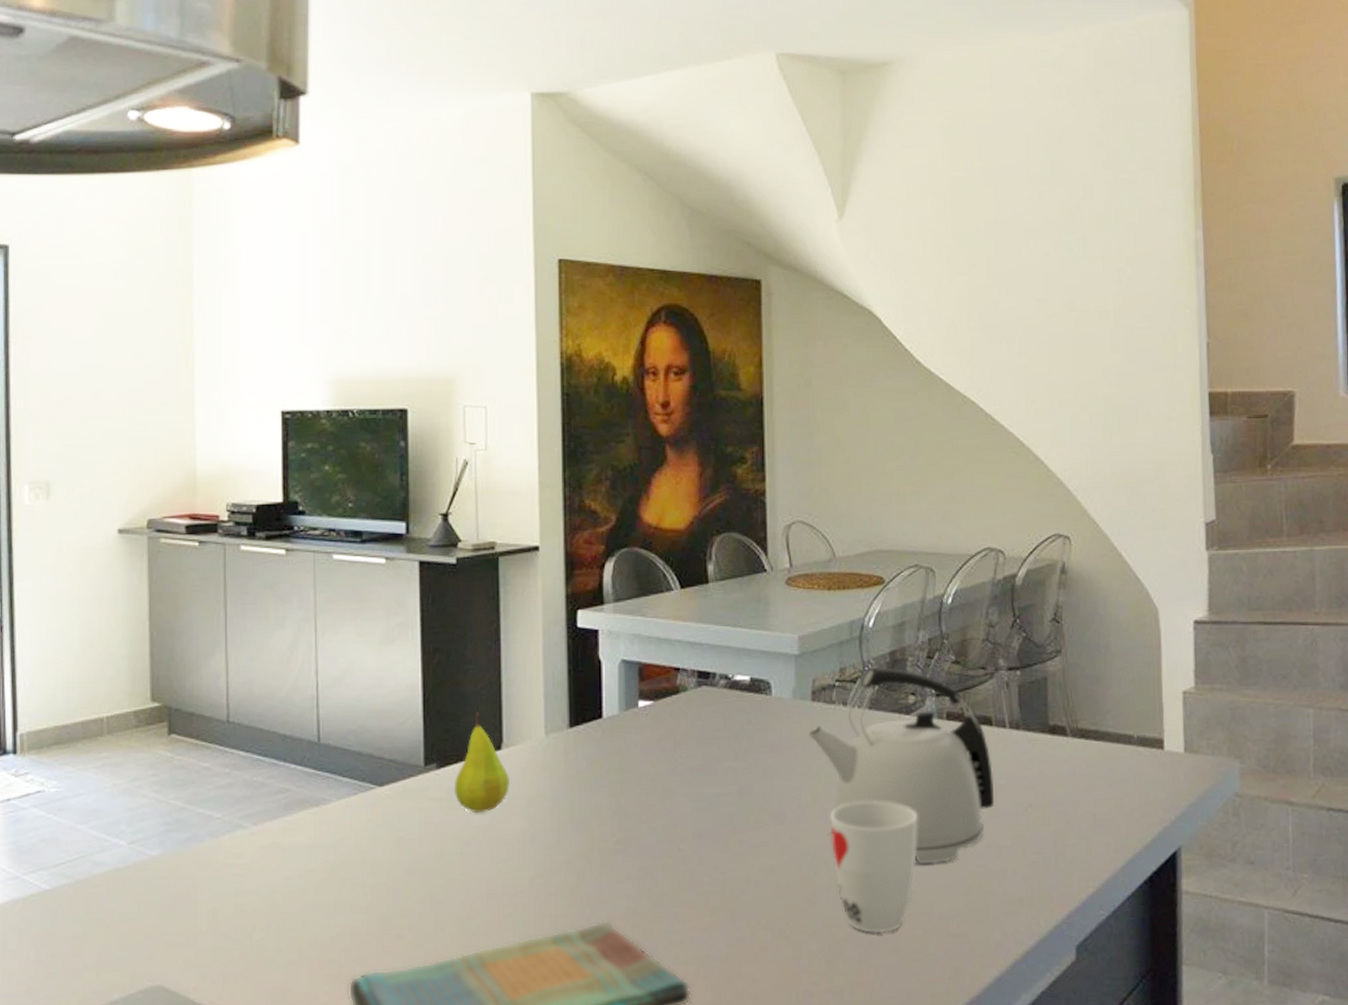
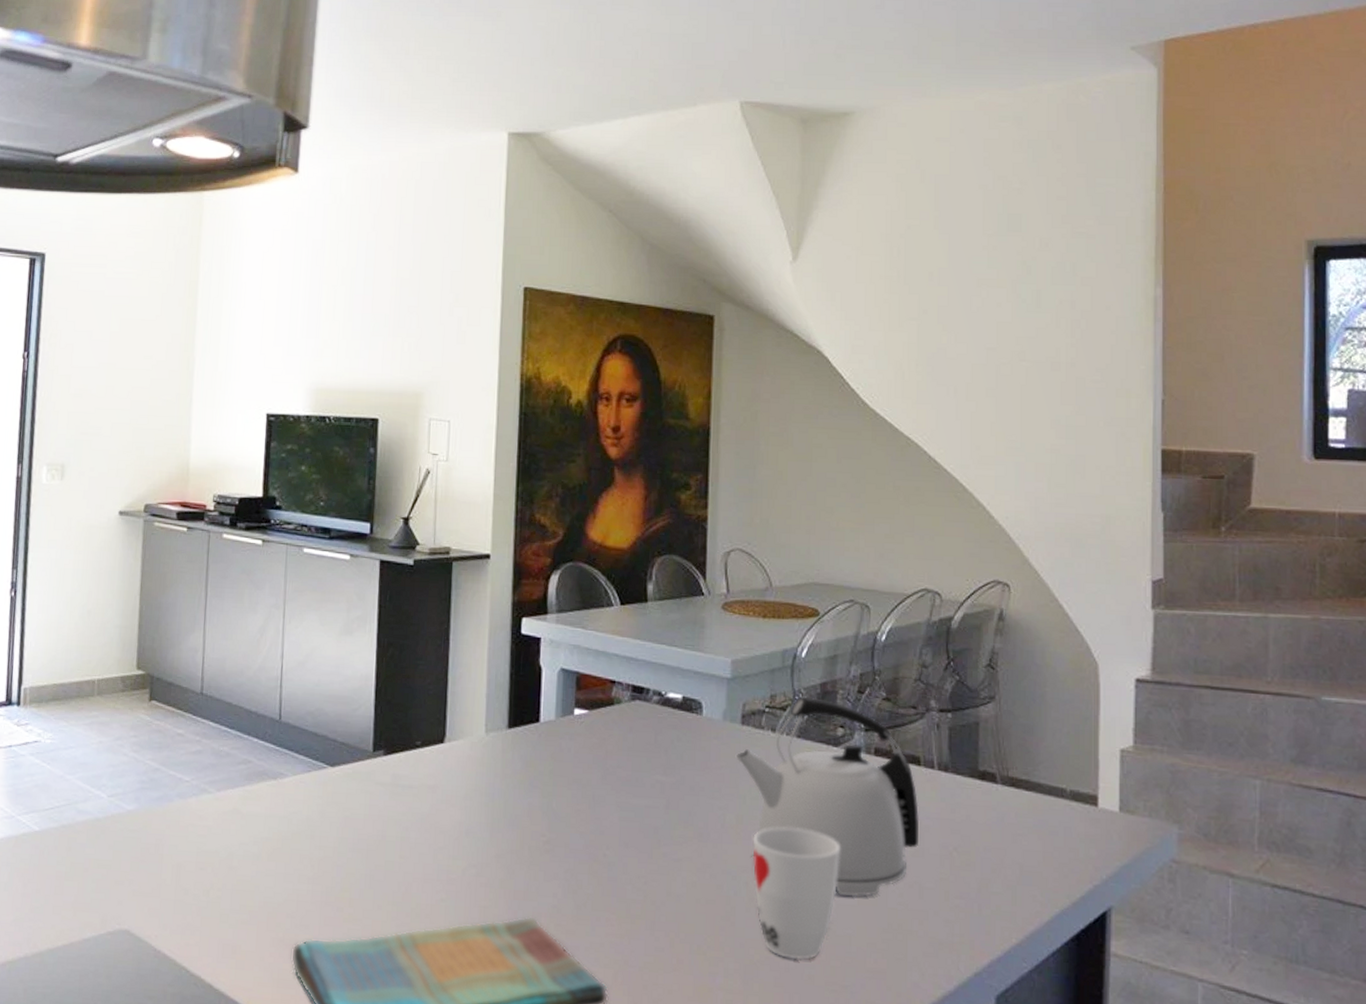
fruit: present [454,712,511,814] -> none [398,705,451,801]

